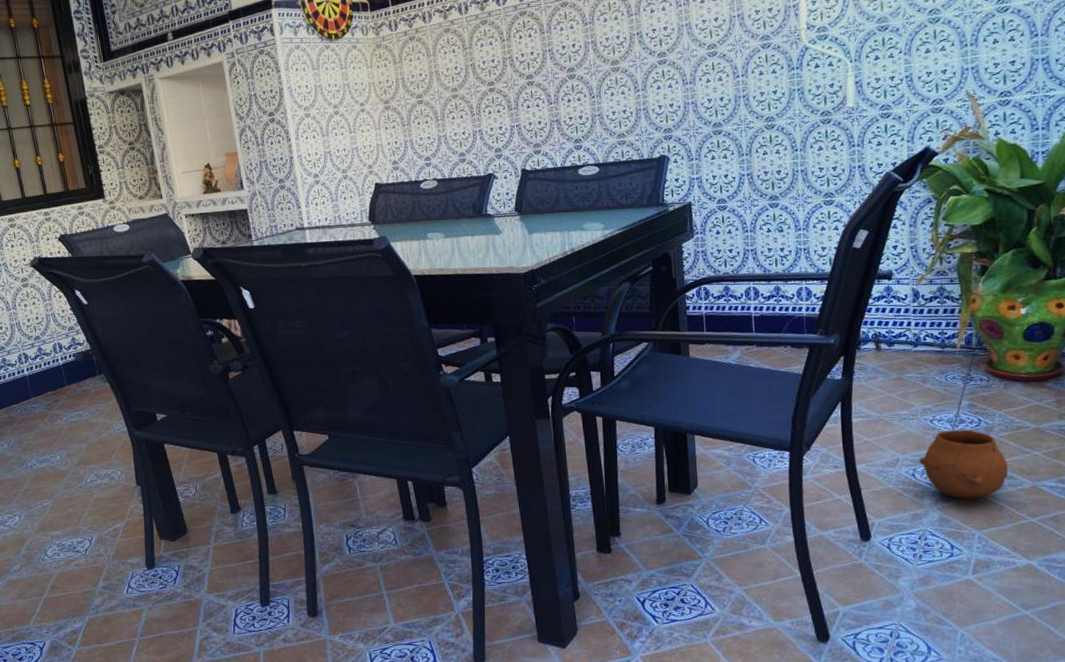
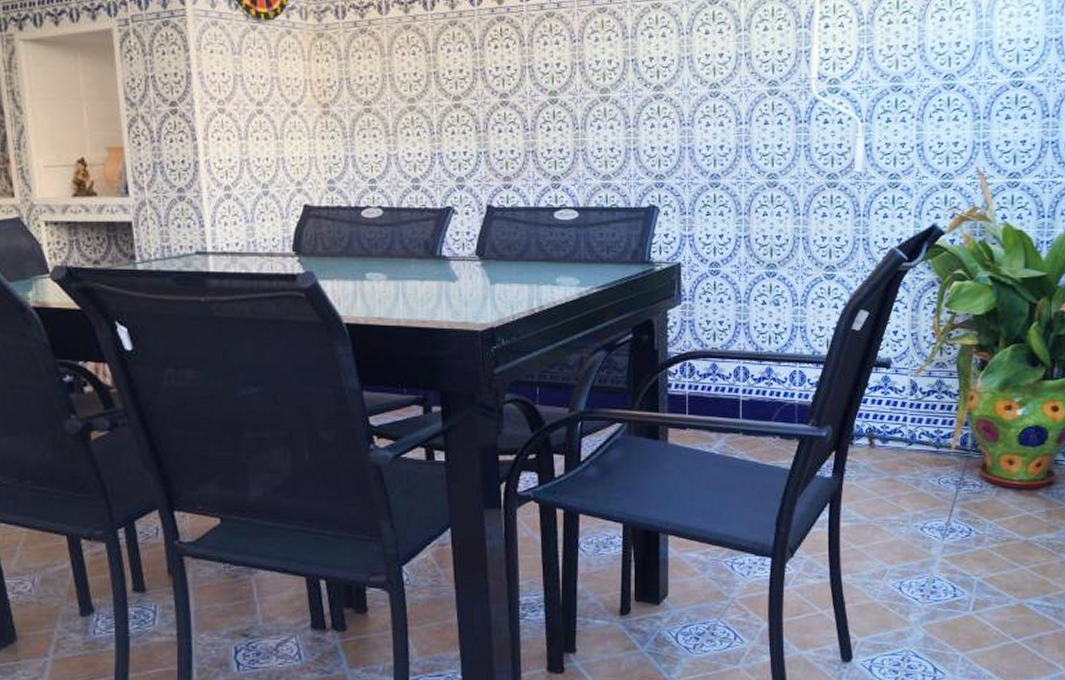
planter pot: present [919,429,1008,500] -> none [907,539,995,617]

